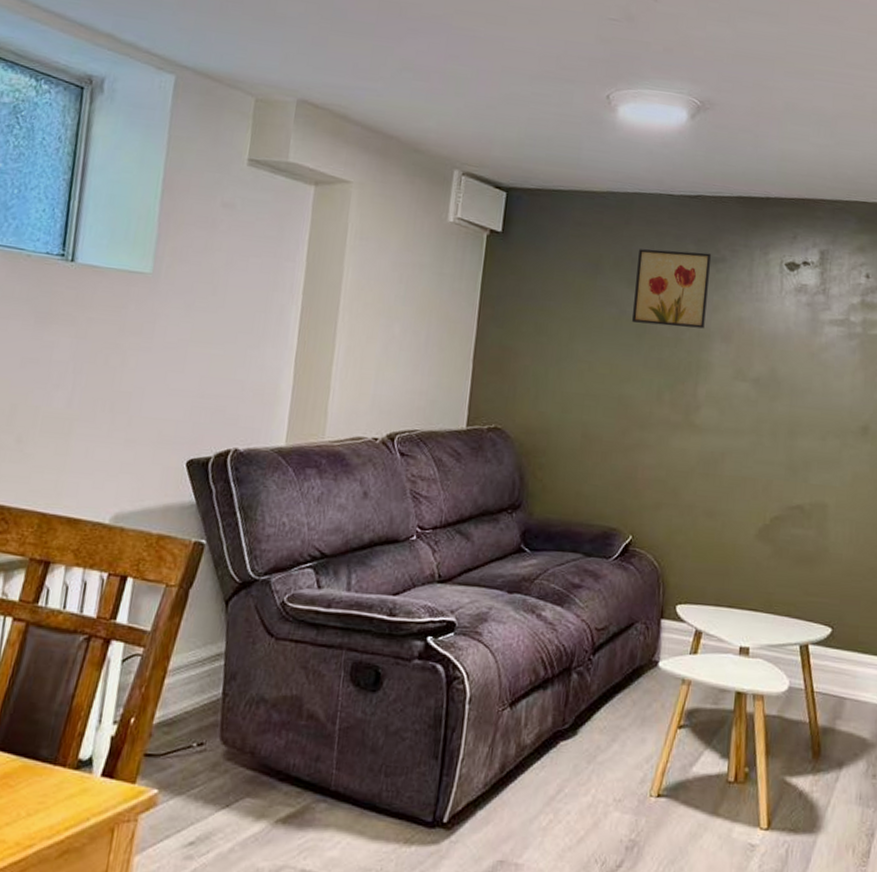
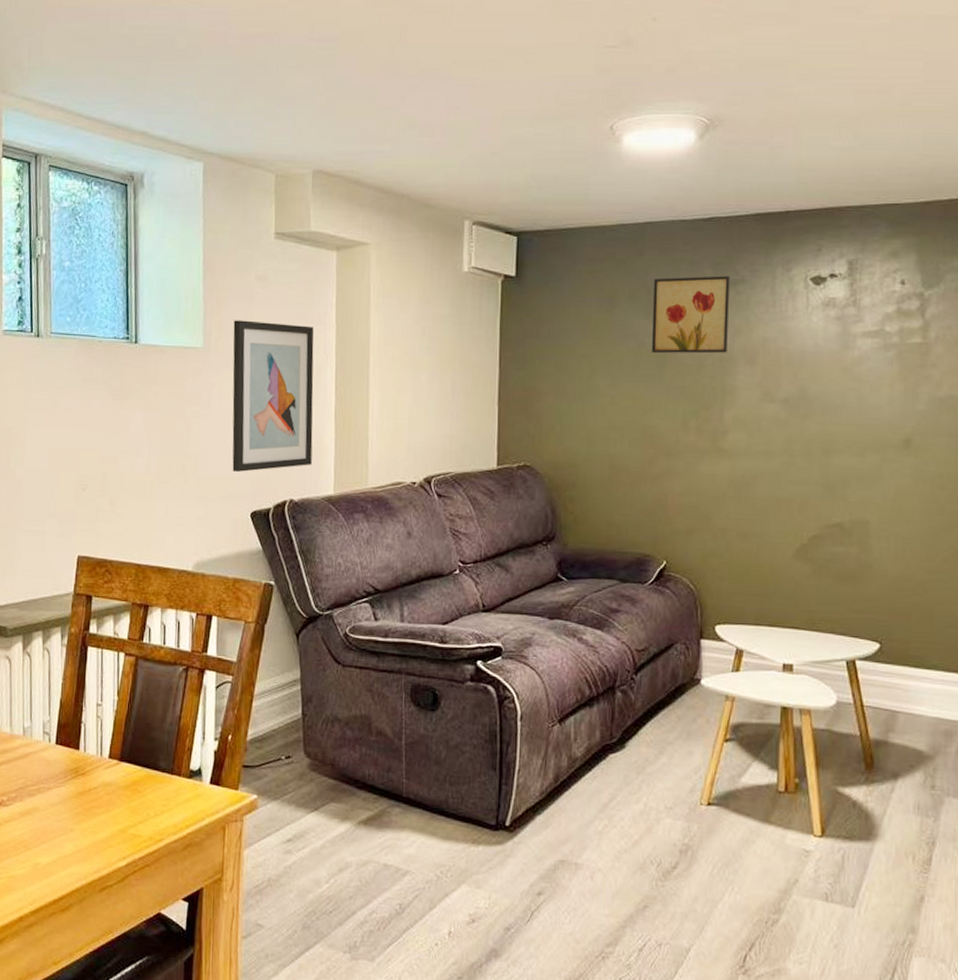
wall art: none [170,247,281,415] -> present [232,320,314,472]

